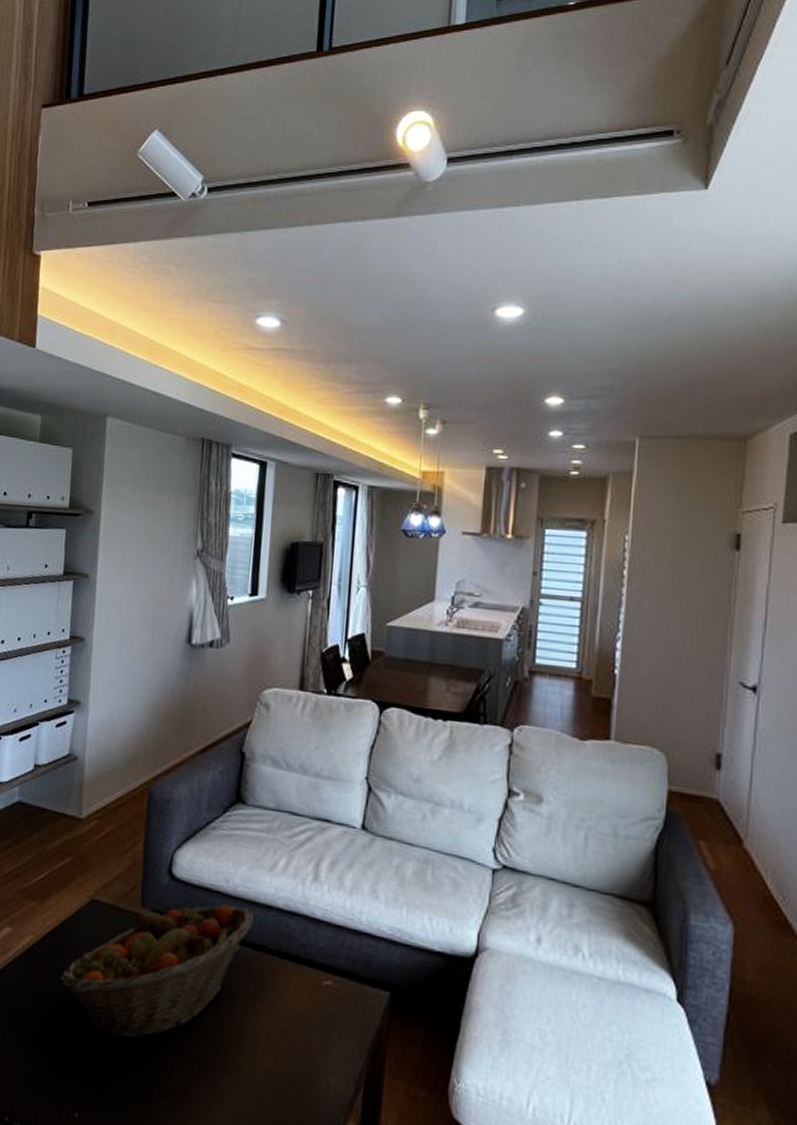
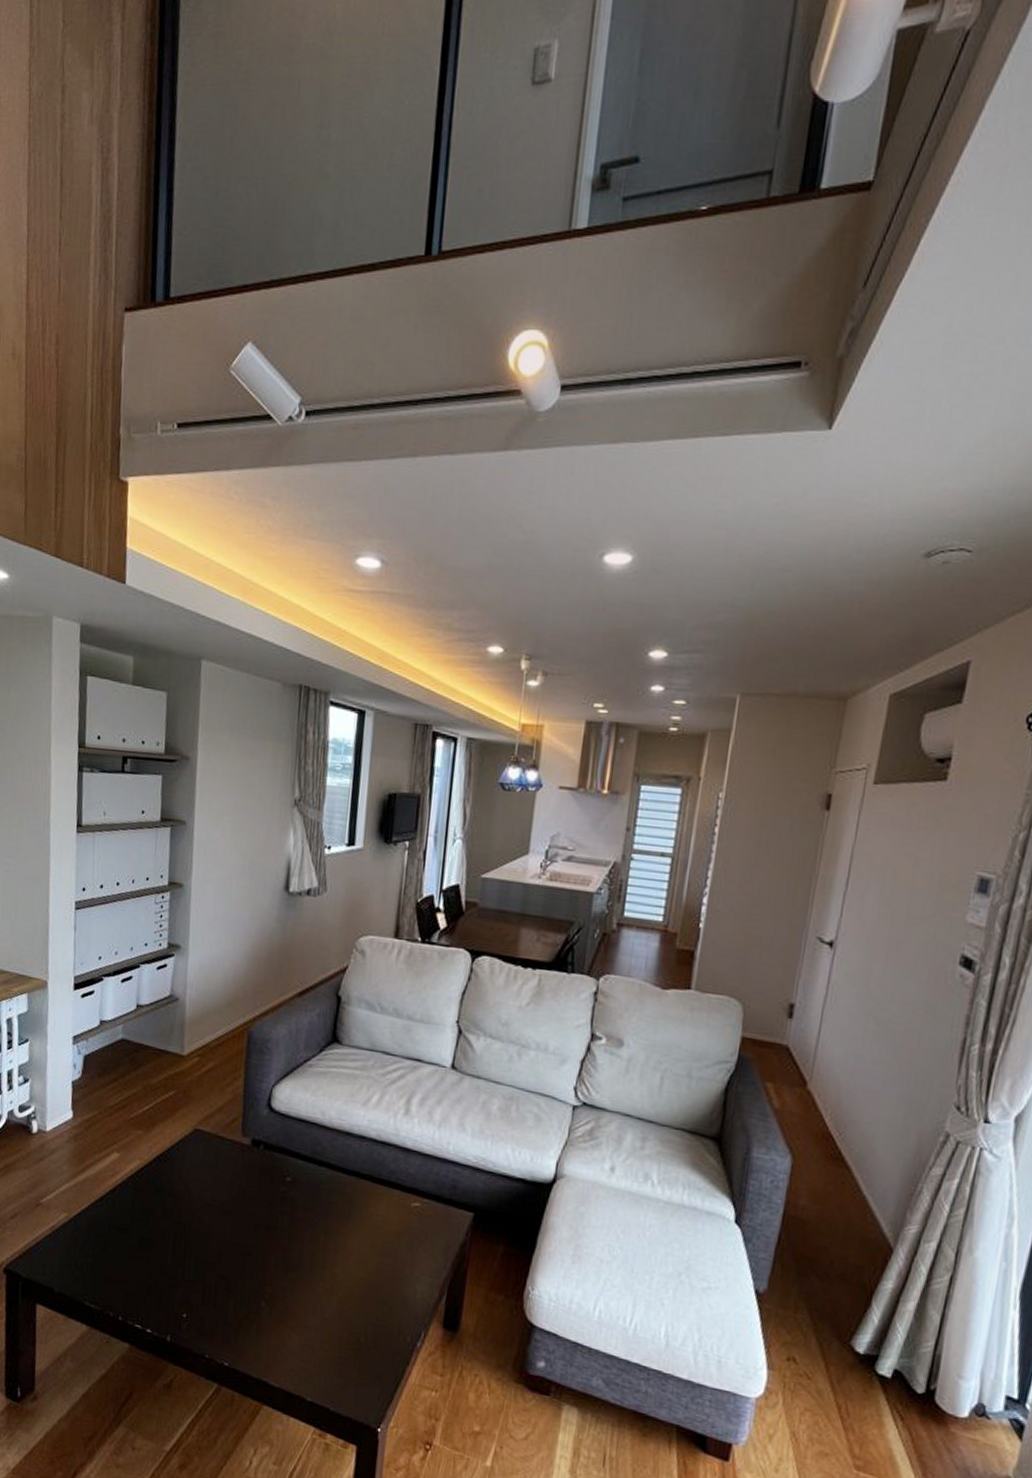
fruit basket: present [60,904,255,1039] -> none [167,1134,349,1251]

